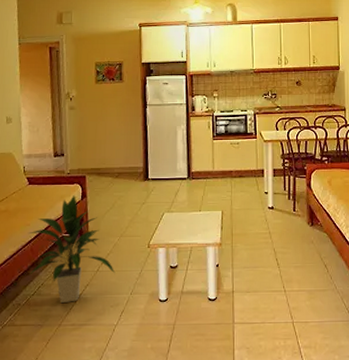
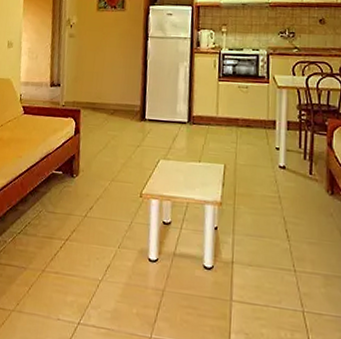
indoor plant: present [28,194,115,304] -> none [16,129,104,248]

